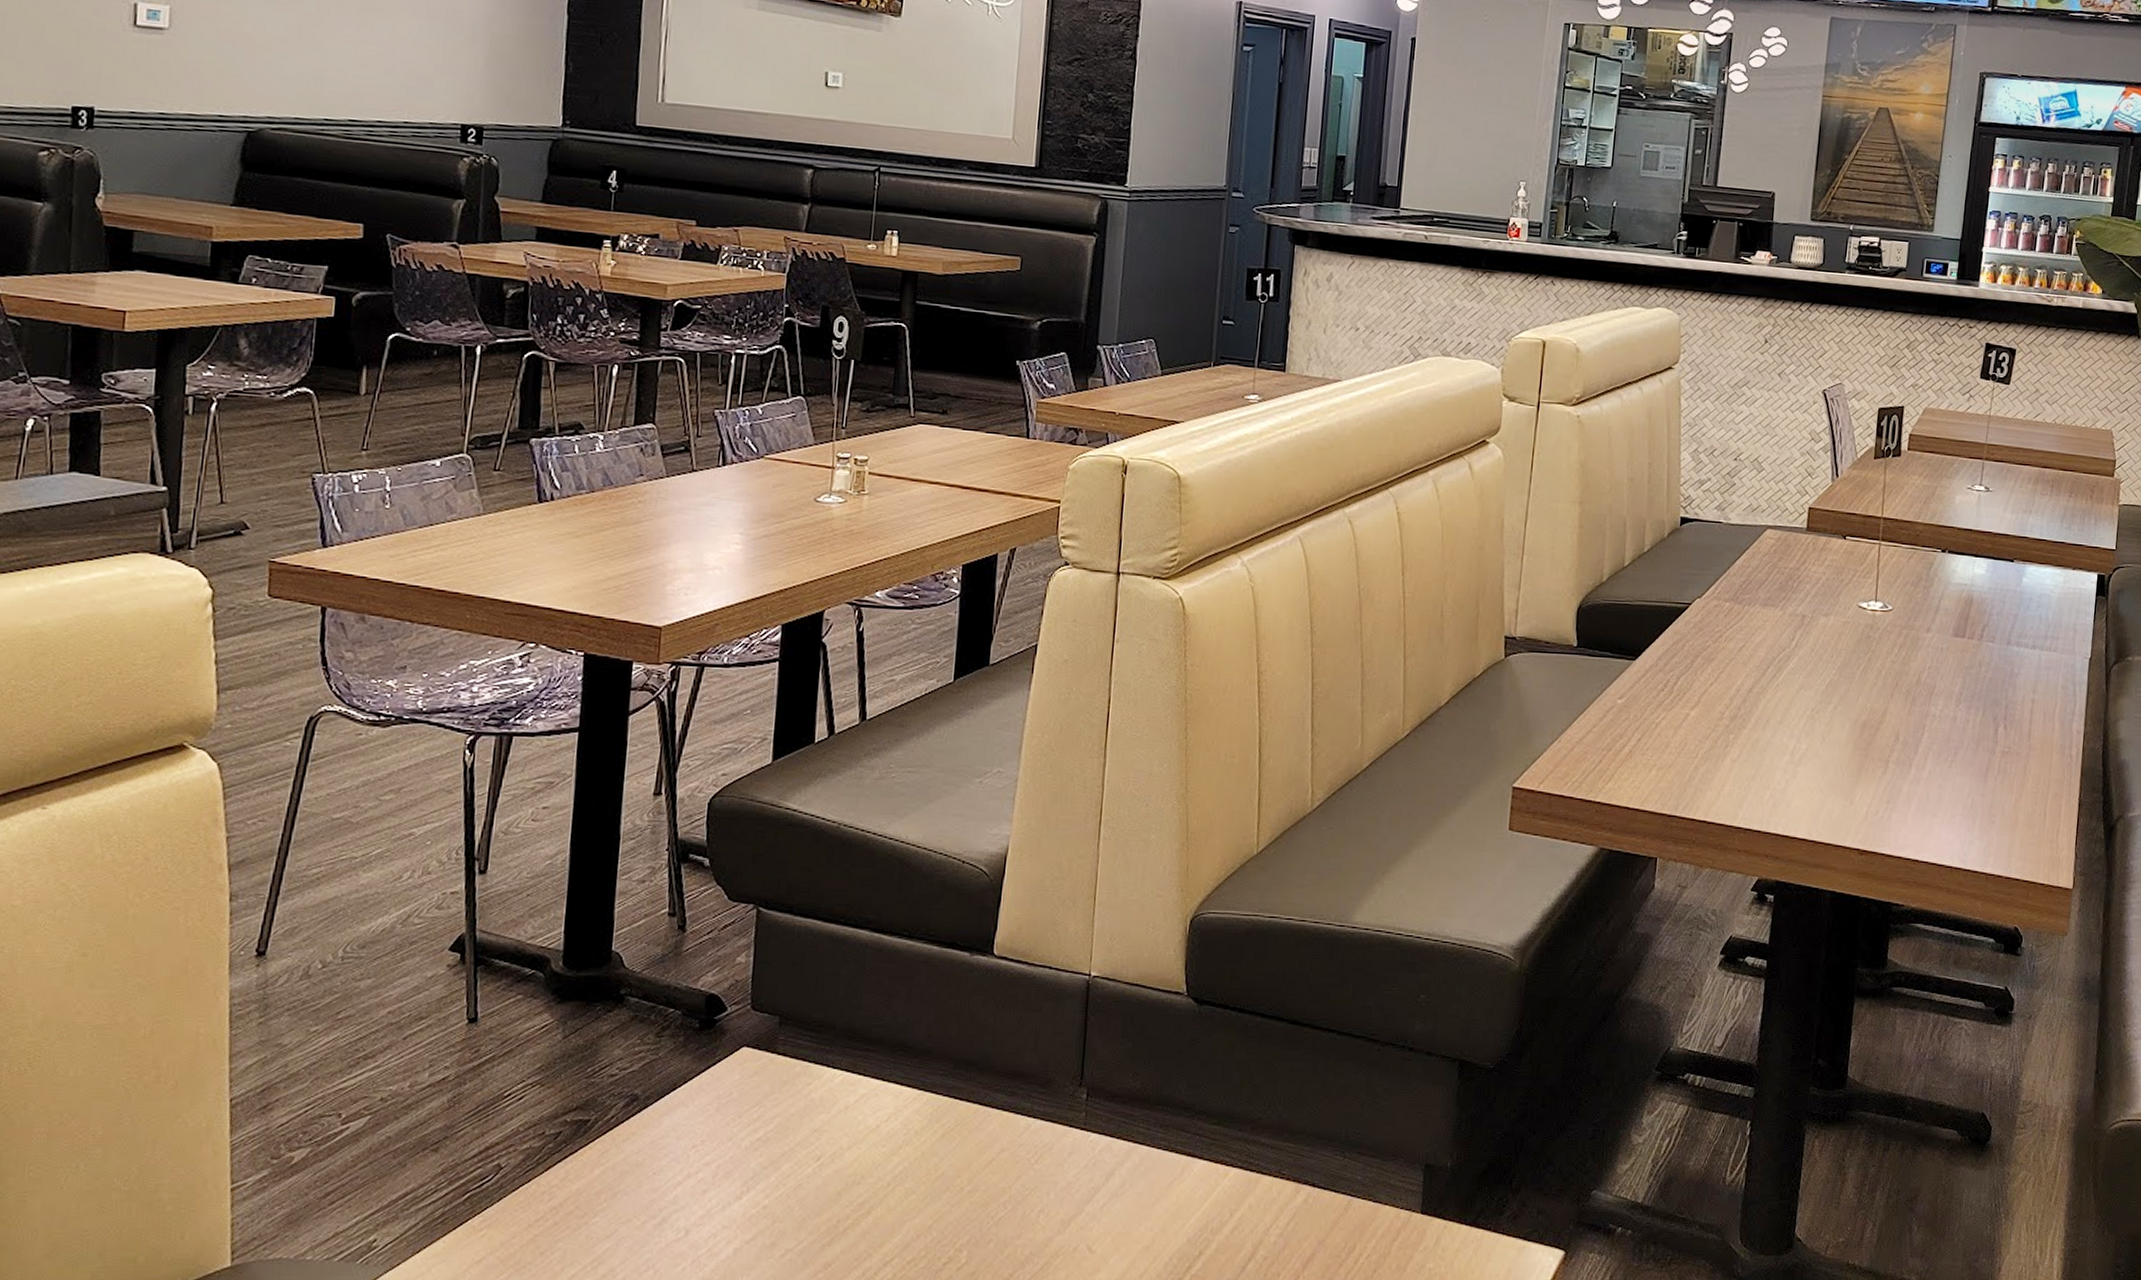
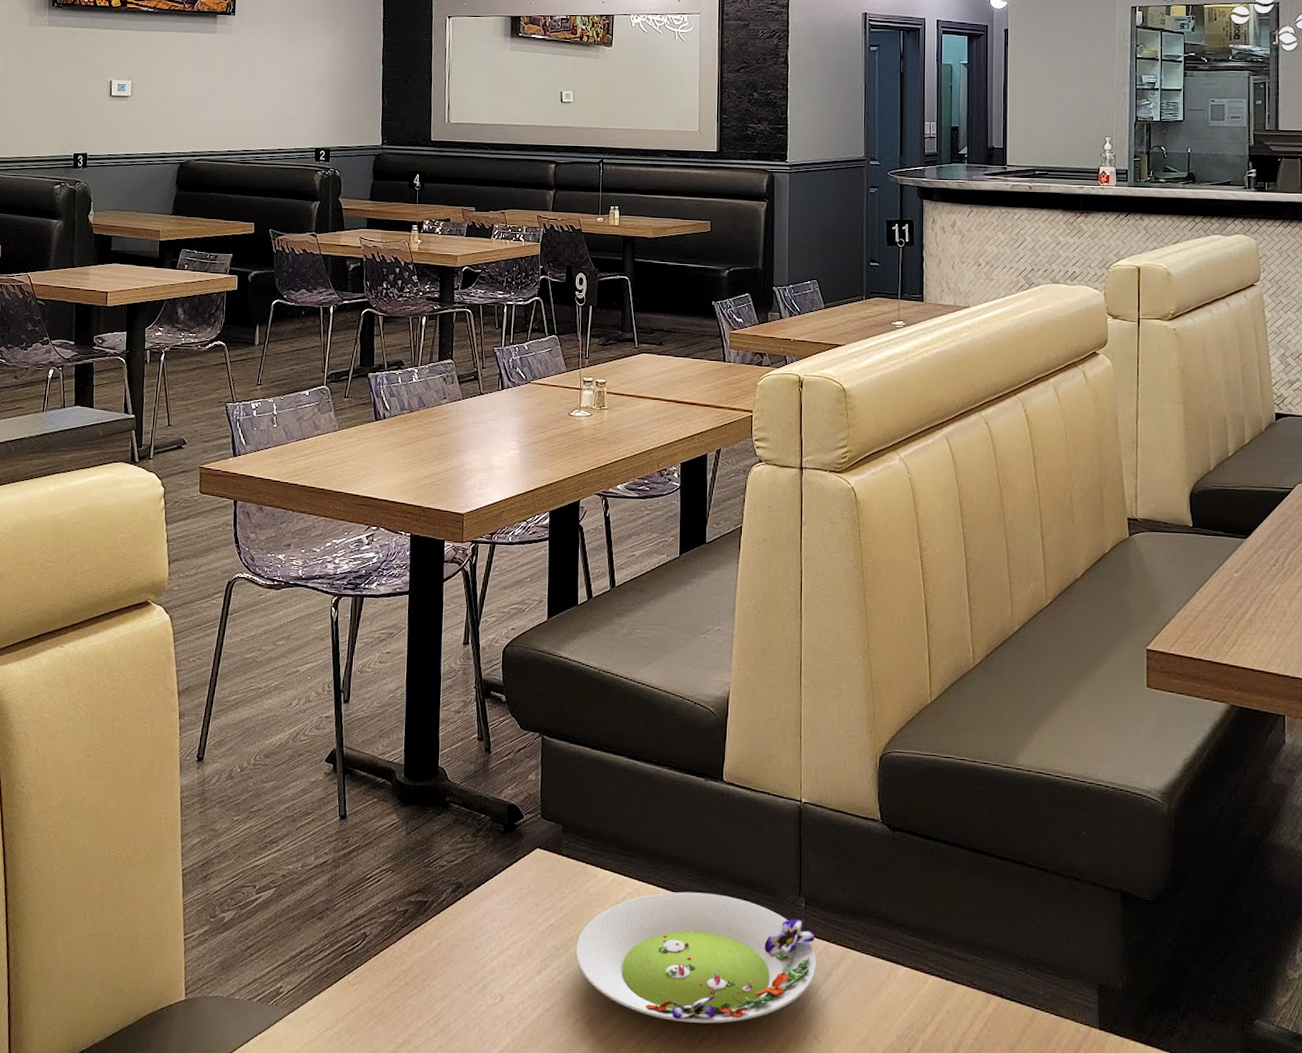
salad plate: none [789,1089,1097,1243] -> present [576,891,816,1024]

